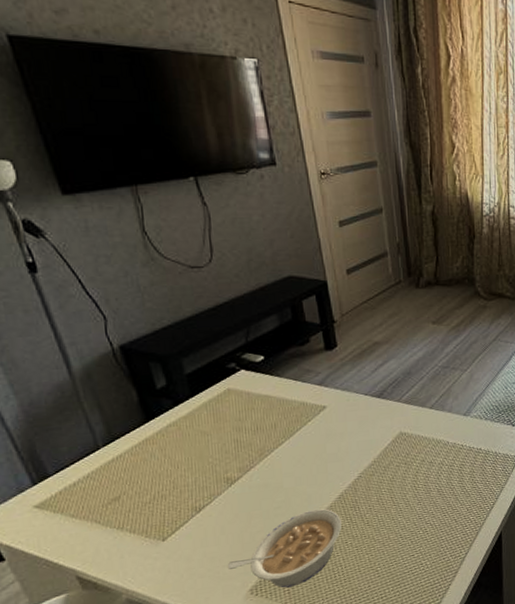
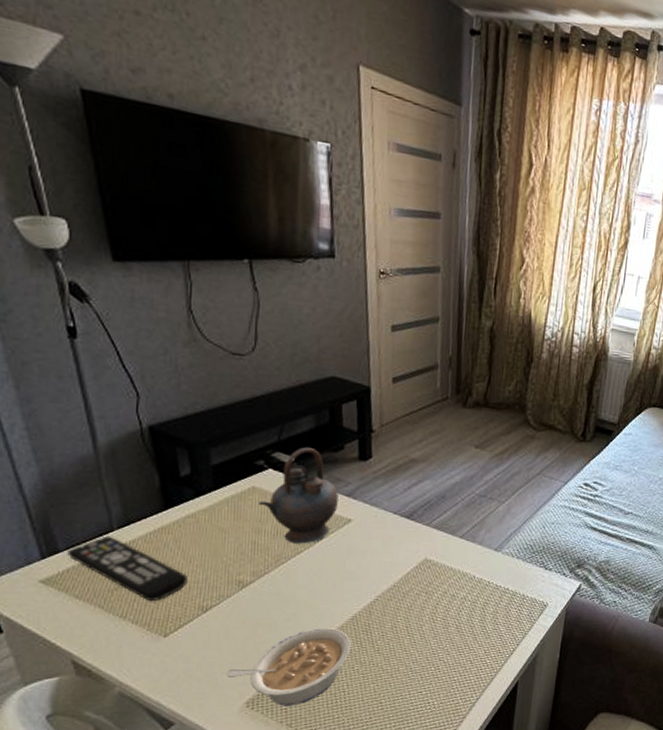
remote control: none [57,454,178,510] -> present [67,535,187,602]
teapot: none [235,344,311,436] -> present [258,447,339,544]

